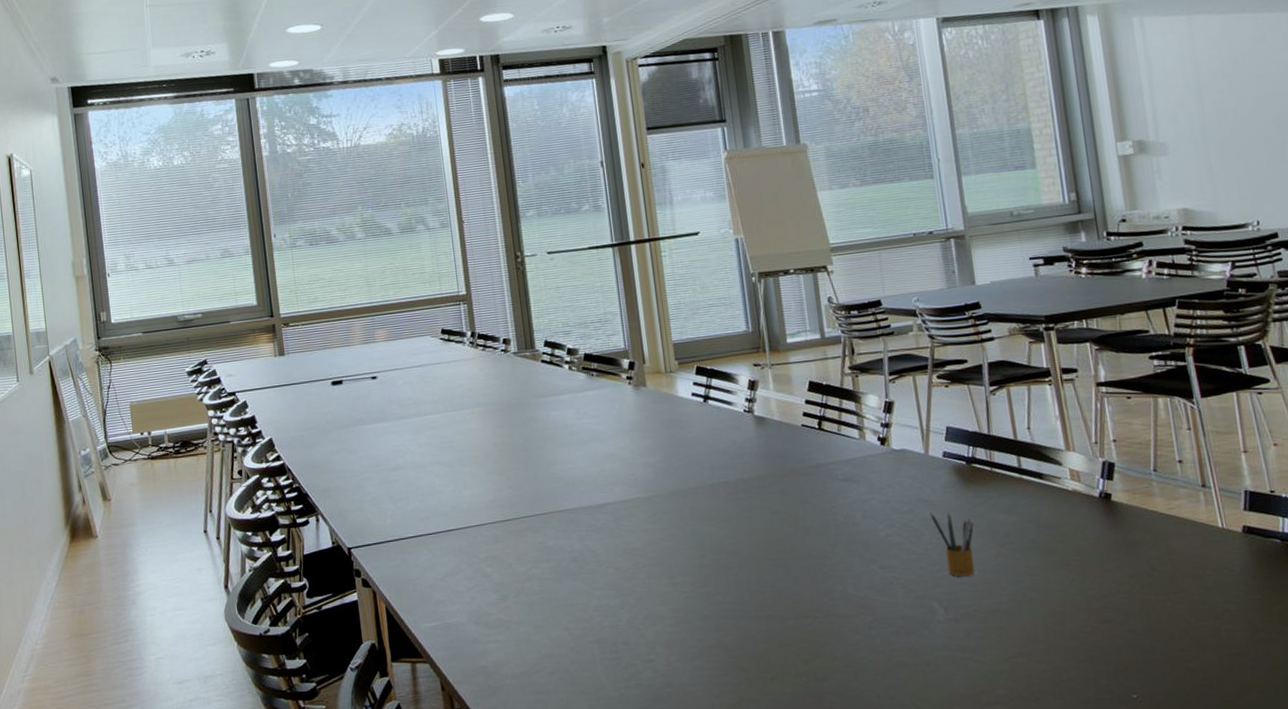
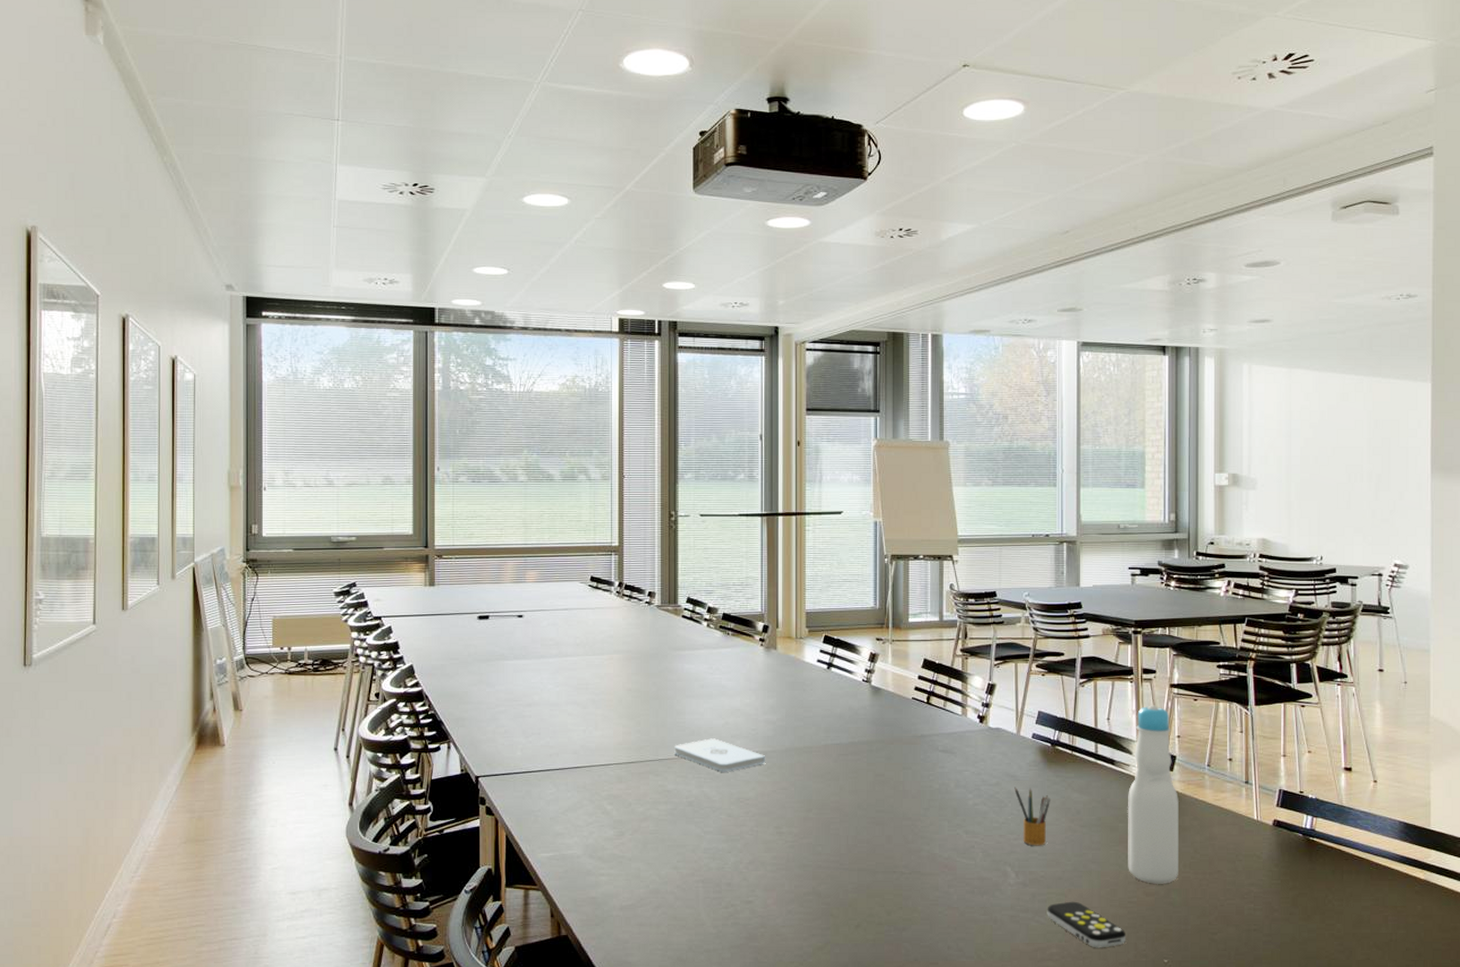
notepad: none [550,487,650,523] -> present [674,738,766,772]
remote control: none [986,635,1084,687] -> present [1047,901,1126,948]
bottle: none [1062,408,1136,610] -> present [1128,705,1179,884]

